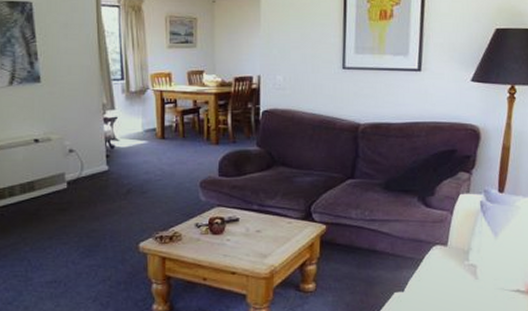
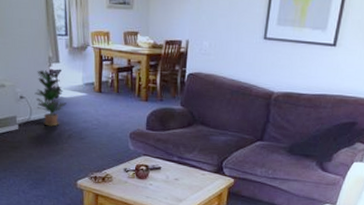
potted plant: none [86,119,124,182] -> present [34,70,67,127]

